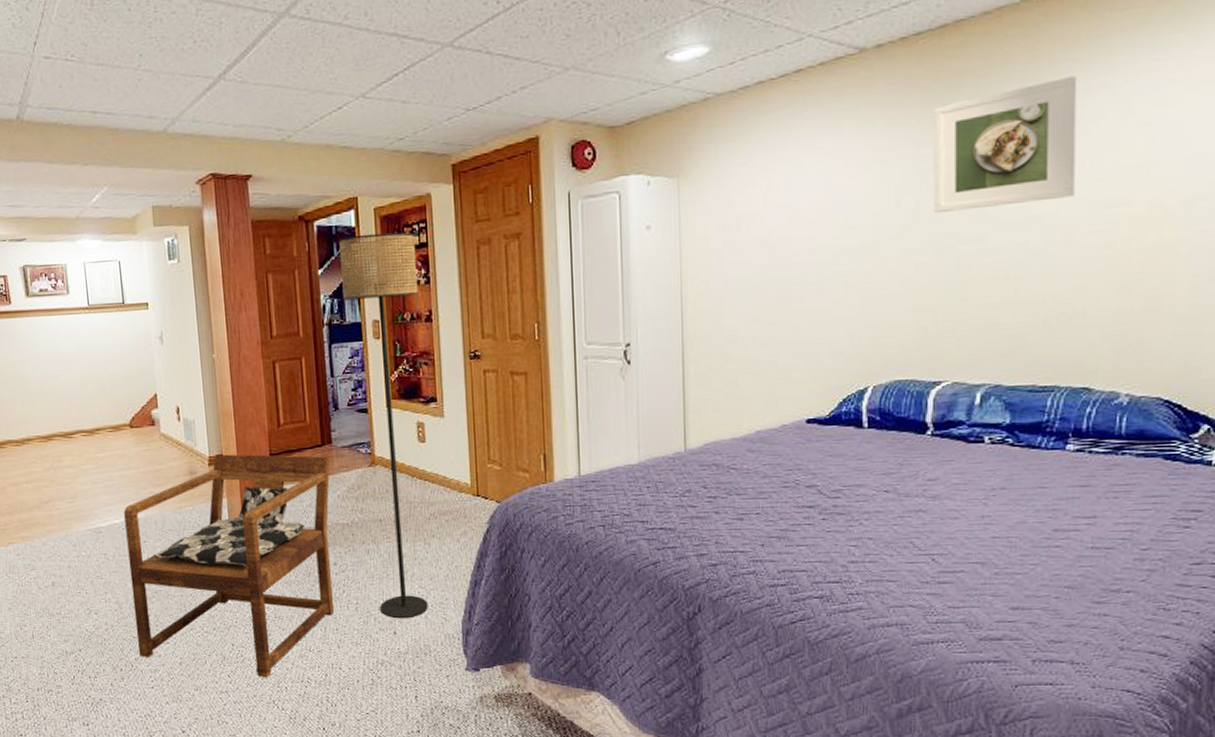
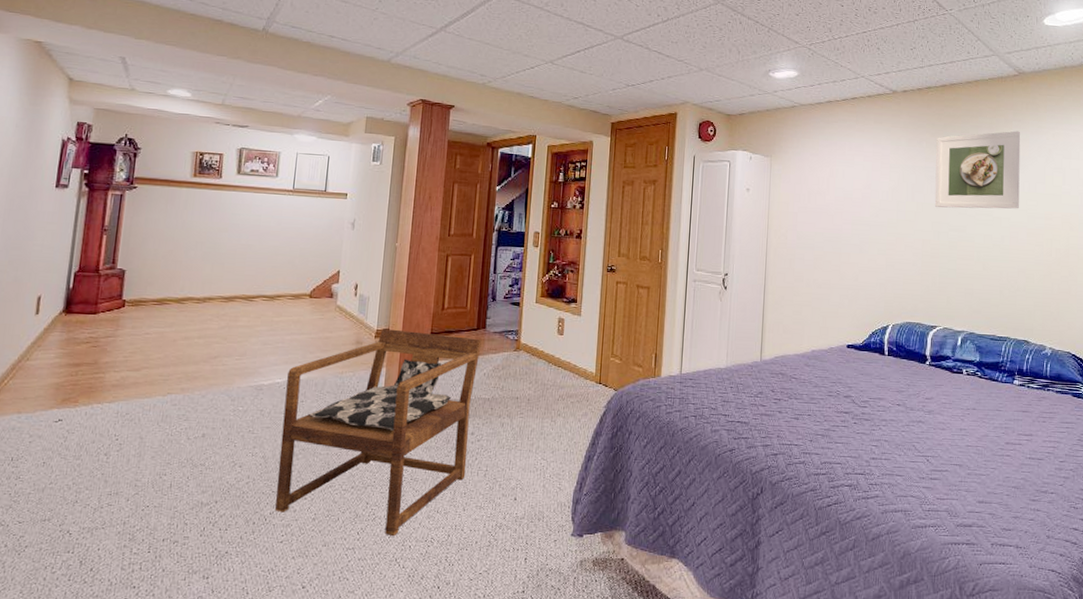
floor lamp: present [338,232,428,619] -> none [506,164,577,487]

